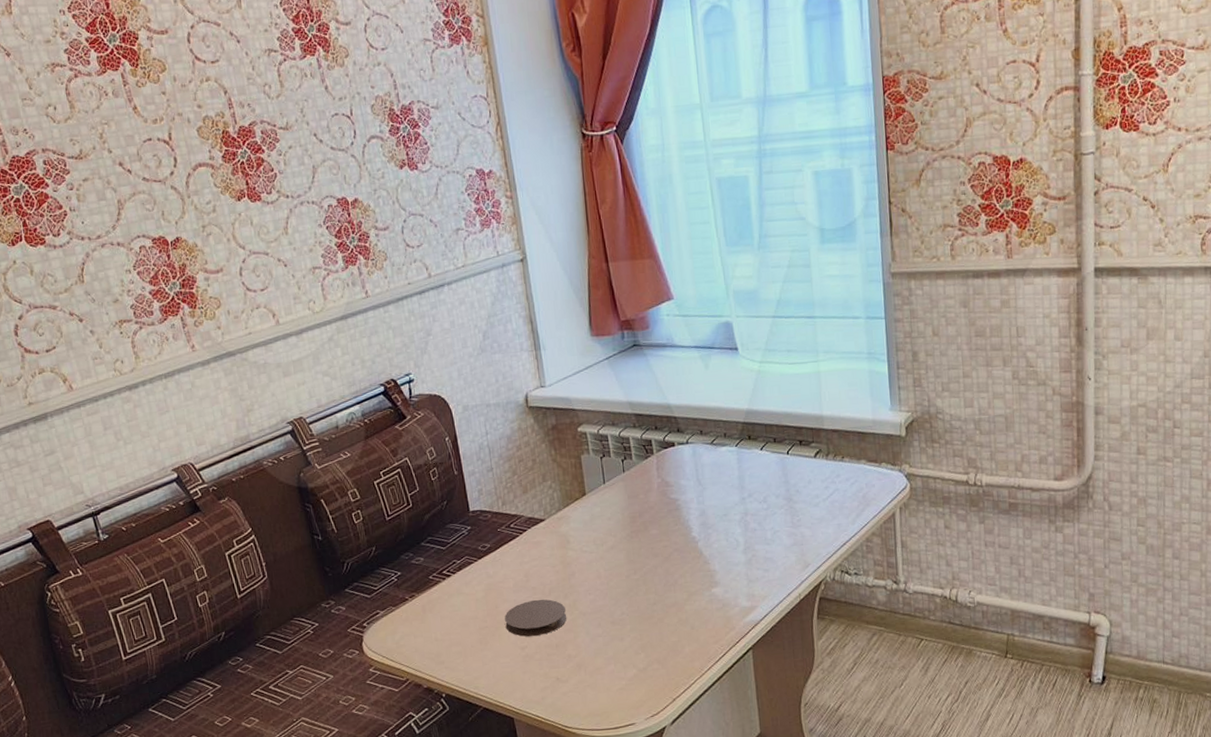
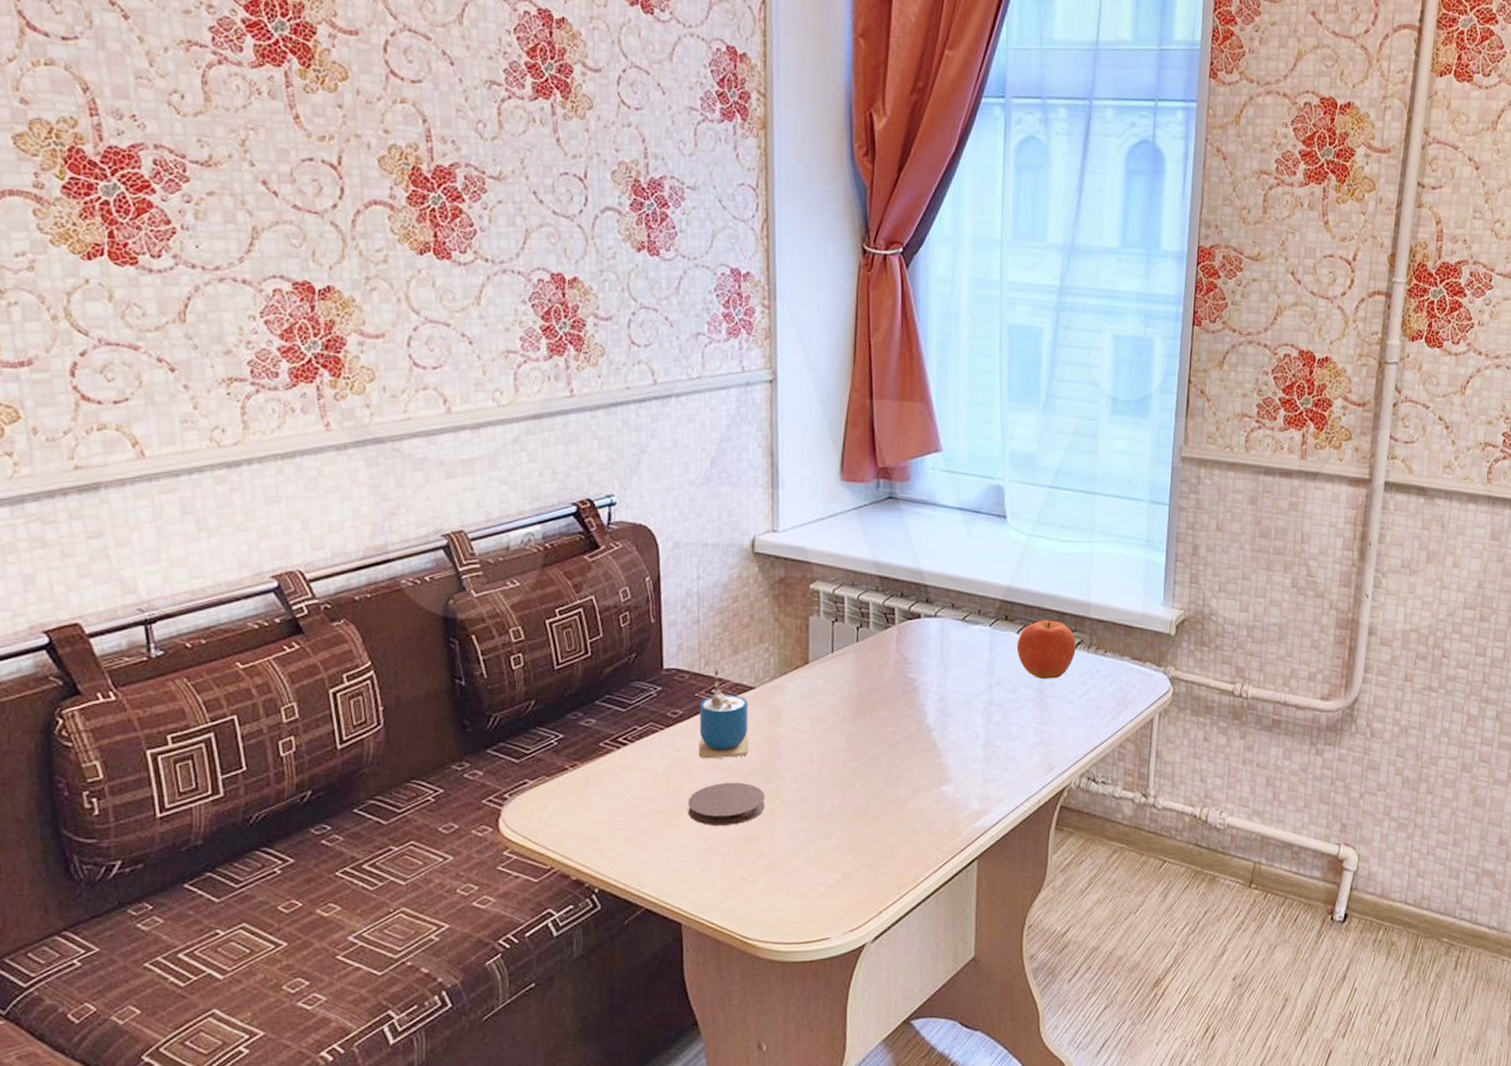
cup: none [502,506,548,583] -> present [698,668,750,759]
fruit: none [761,435,816,488] -> present [1016,620,1076,679]

